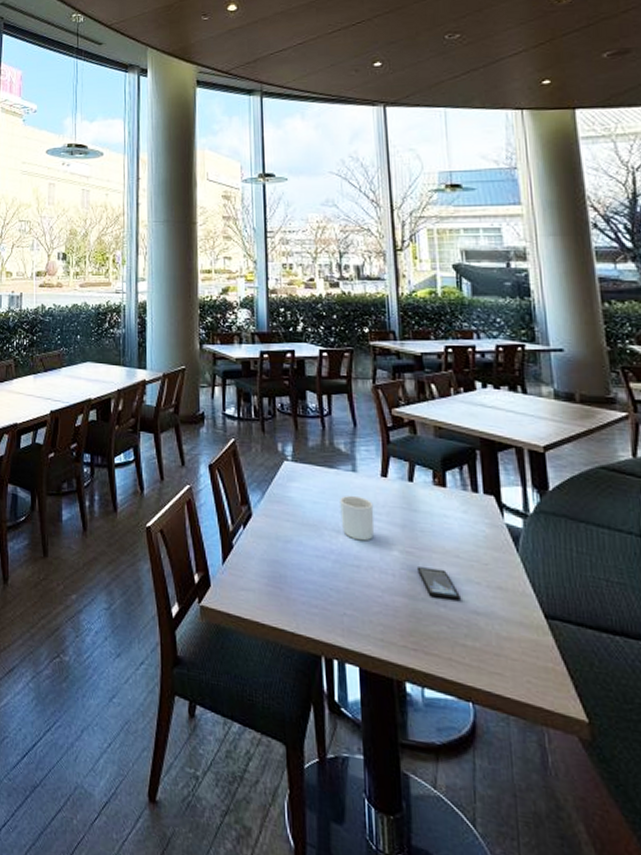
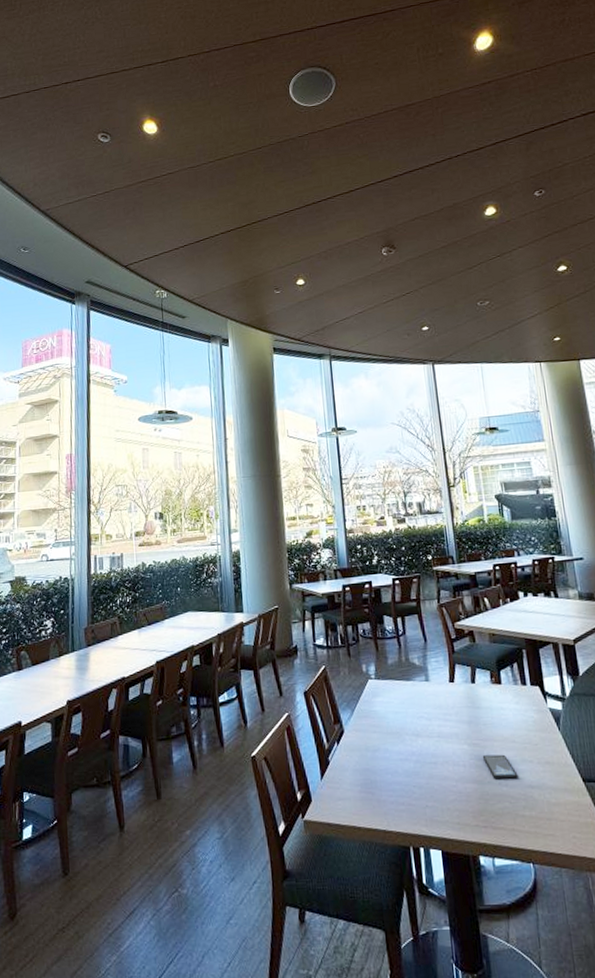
mug: present [340,495,375,541] -> none [417,701,447,741]

